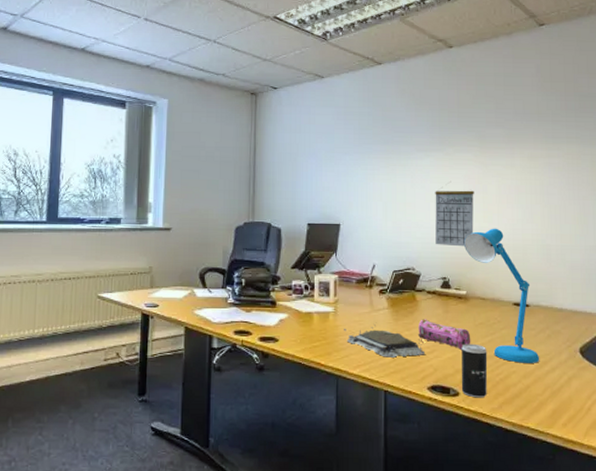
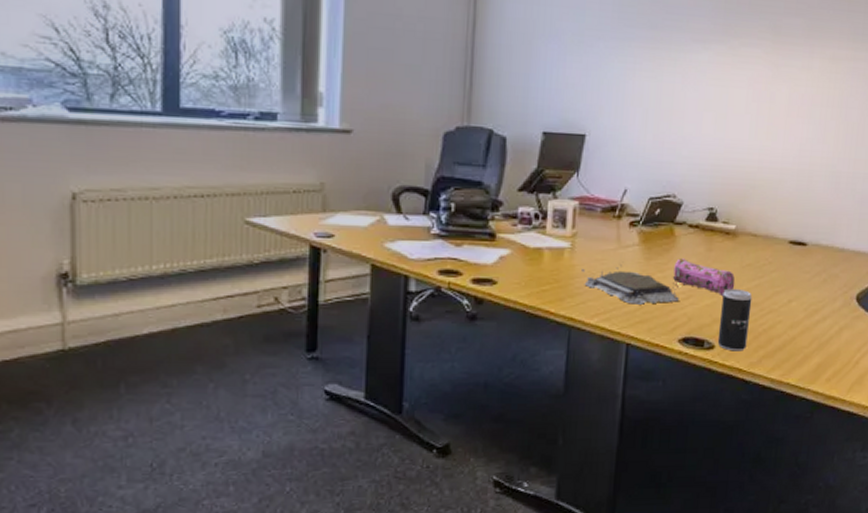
calendar: present [435,181,474,247] -> none [705,85,759,170]
desk lamp: present [463,228,540,363] -> none [738,148,812,312]

